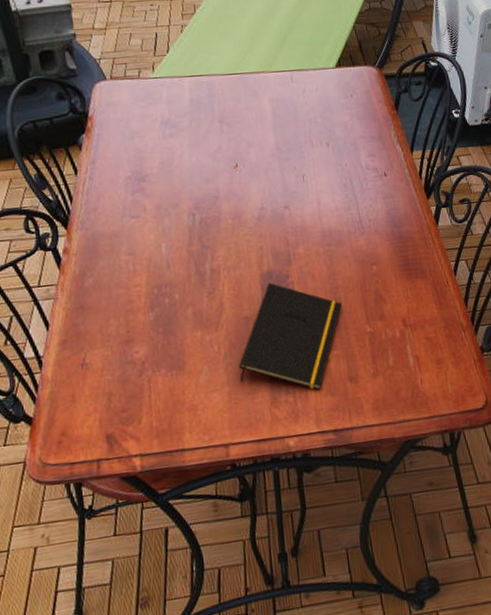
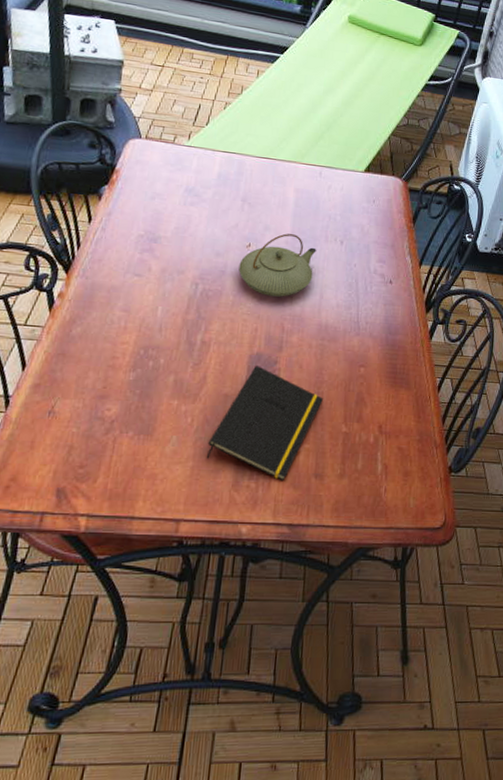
teapot: none [230,145,306,213] -> present [238,233,317,297]

